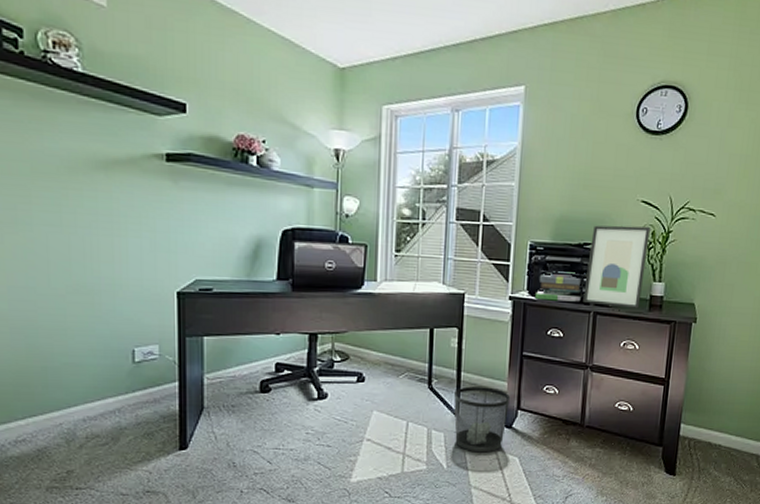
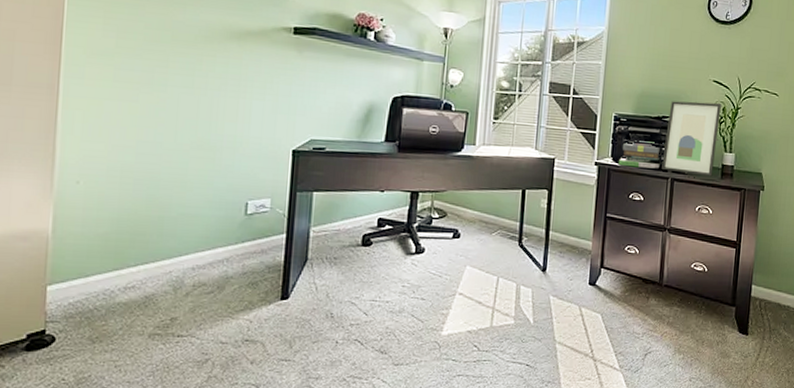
waste bin: present [454,386,510,453] -> none [542,245,594,309]

